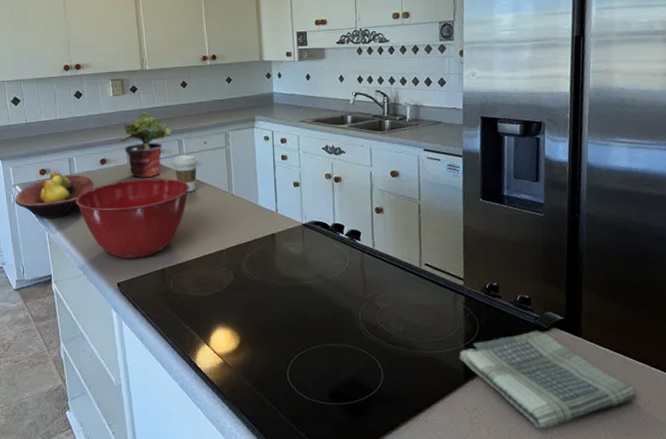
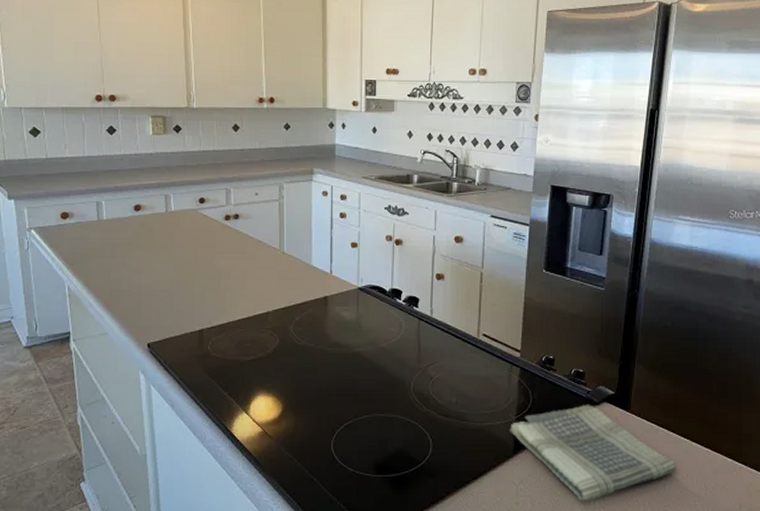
fruit bowl: present [14,171,93,219] -> none [29,215,125,268]
mixing bowl: present [76,178,190,259] -> none [103,230,237,317]
potted plant: present [120,112,173,178] -> none [158,155,221,228]
coffee cup: present [172,155,198,193] -> none [218,207,248,248]

